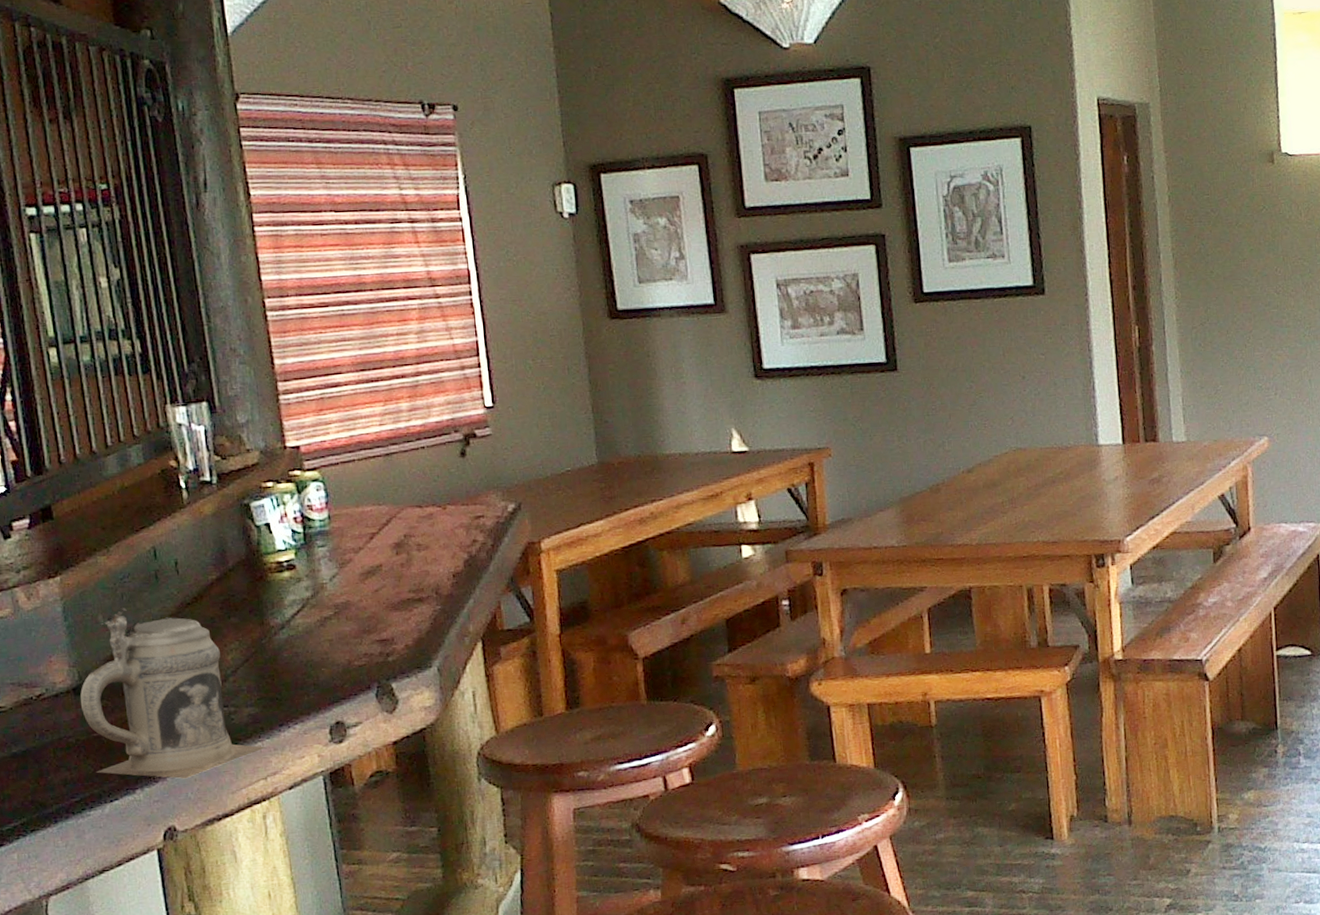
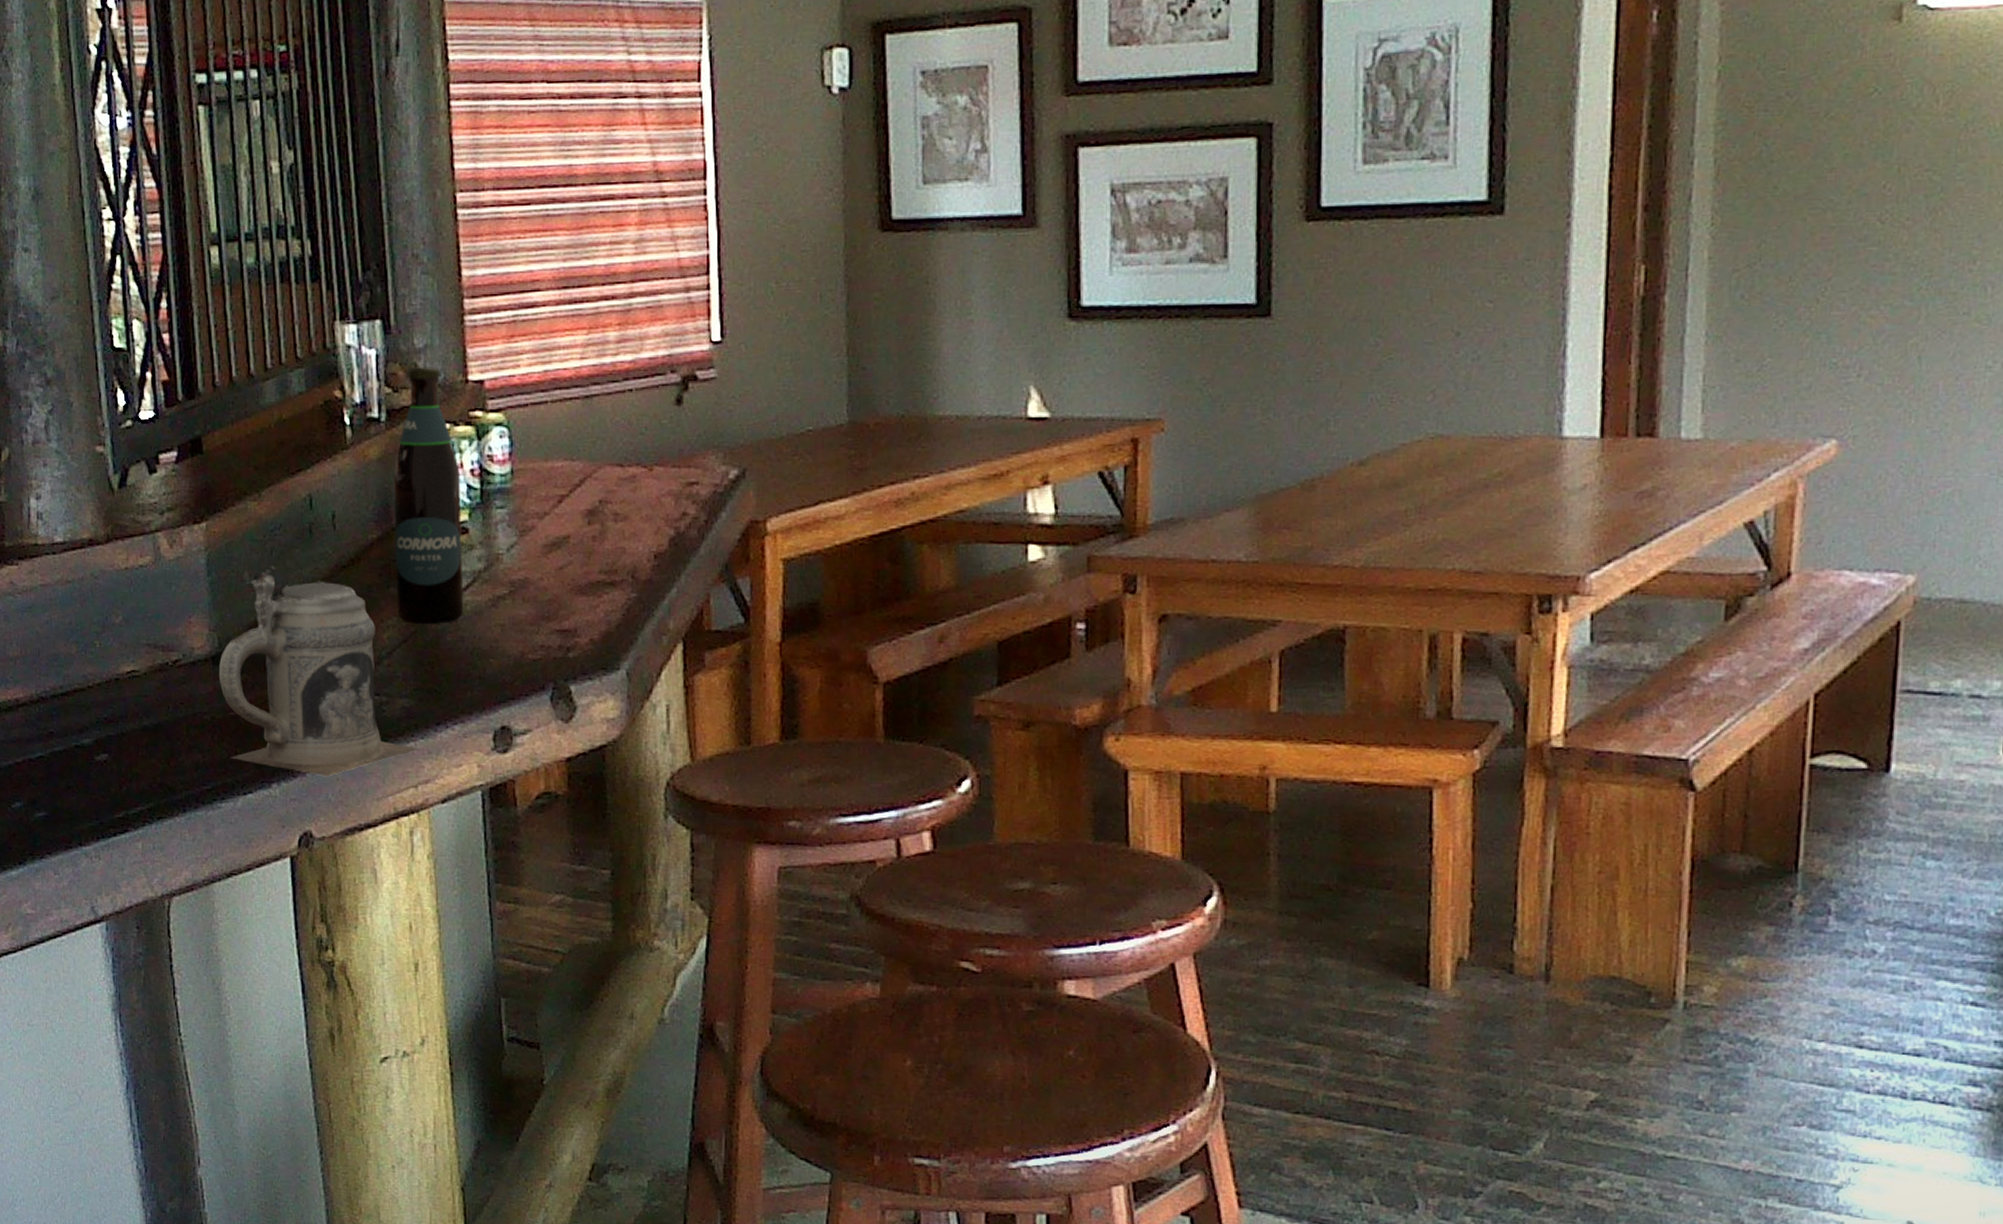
bottle: none [226,437,297,646] -> present [393,366,464,624]

